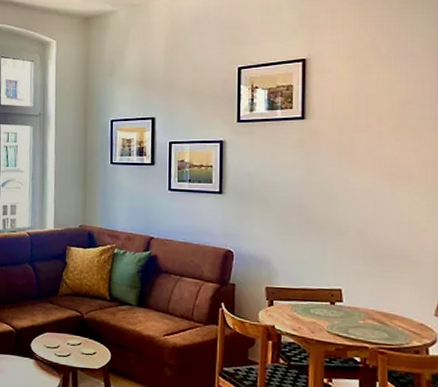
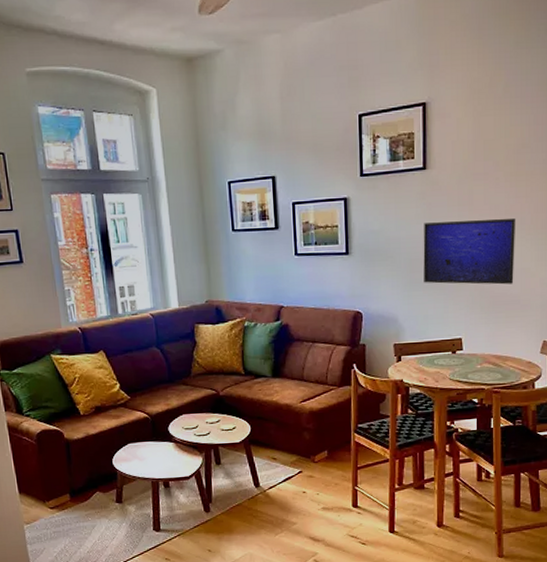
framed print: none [300,169,403,238] -> present [423,219,516,285]

